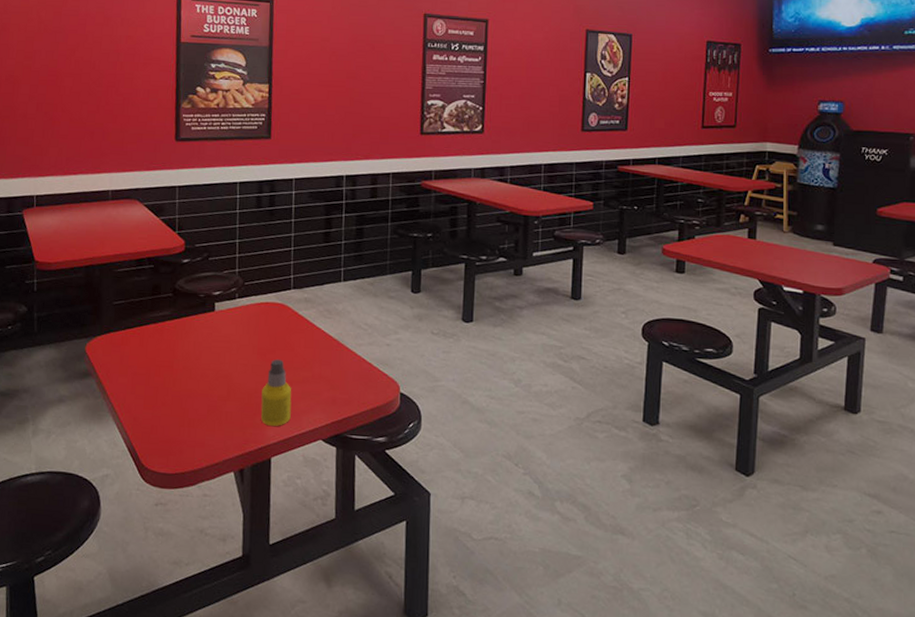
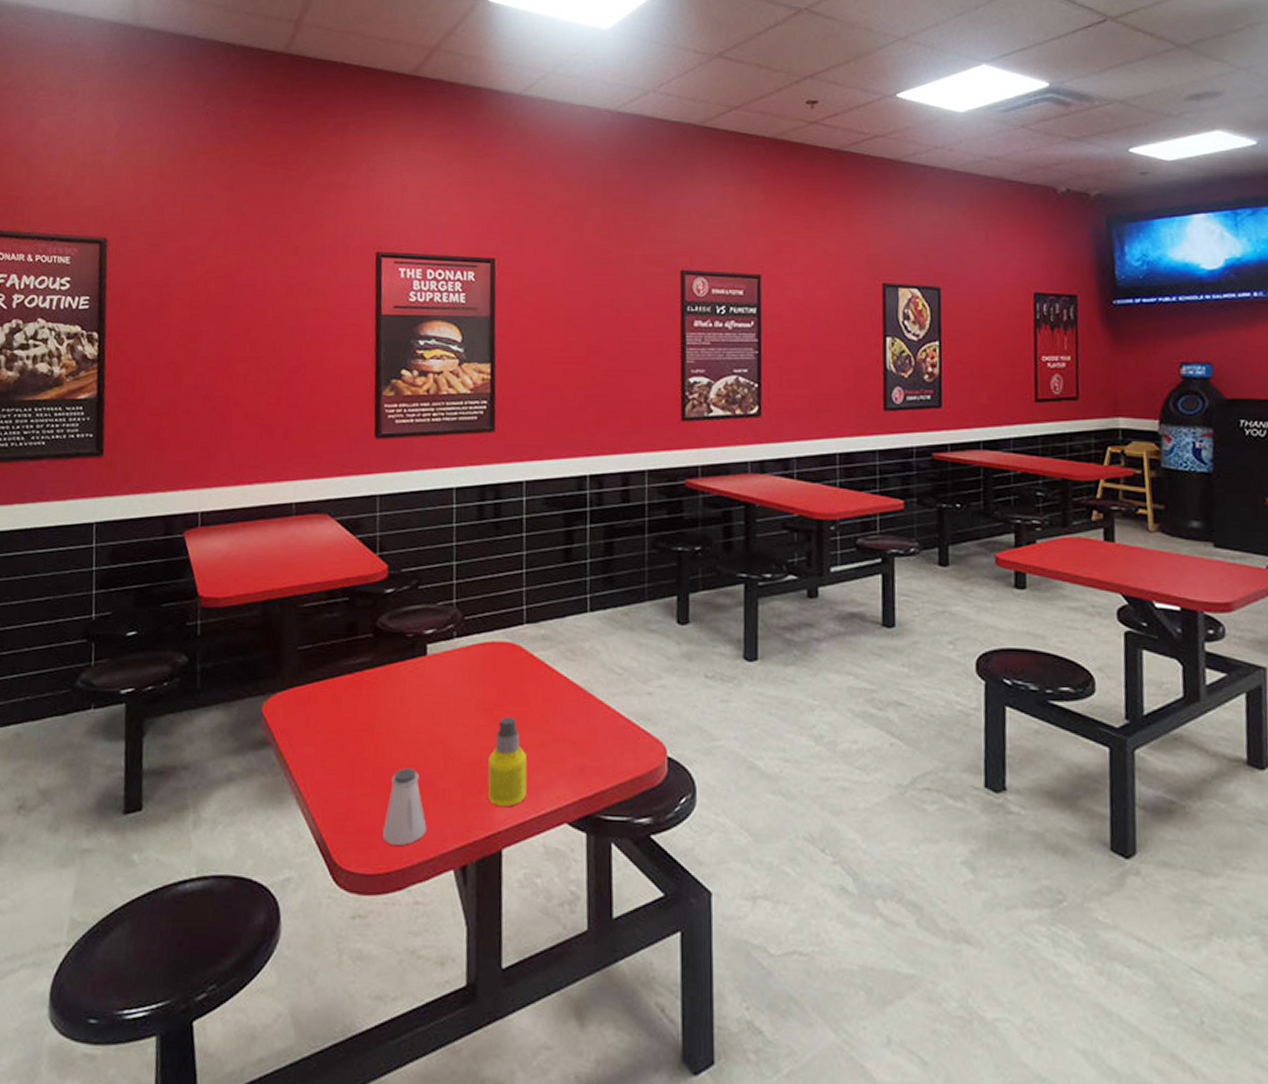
saltshaker: none [179,395,213,453] -> present [383,768,427,845]

